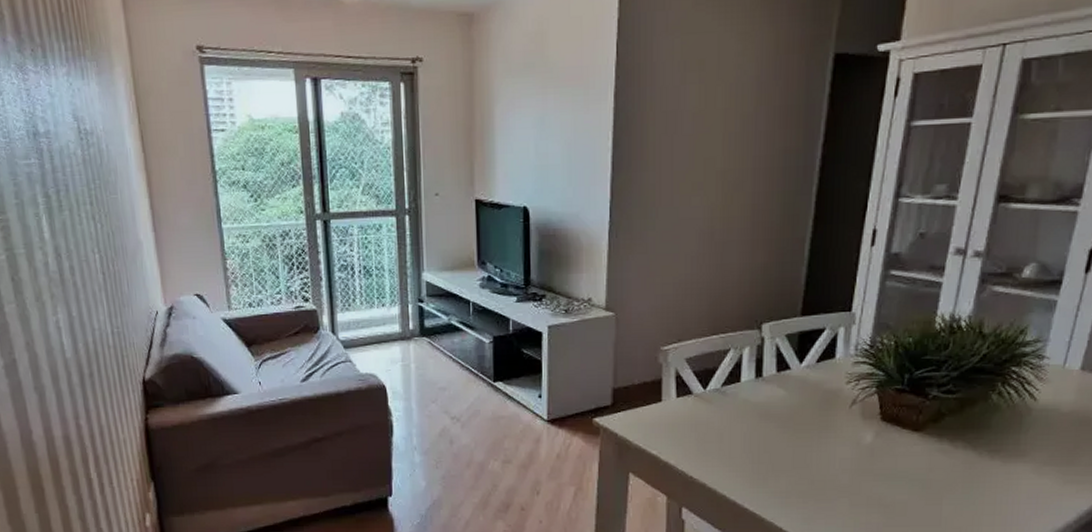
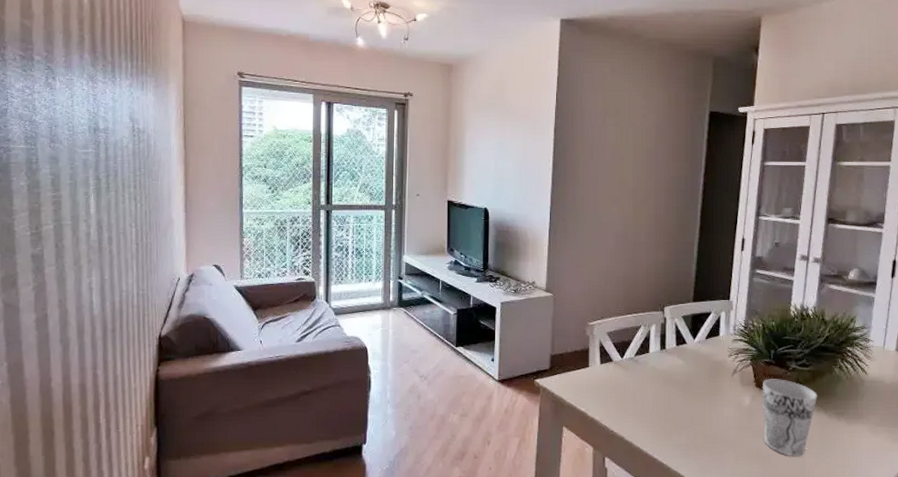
cup: none [888,410,965,504] -> present [762,379,818,457]

